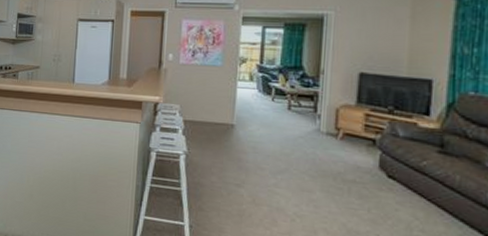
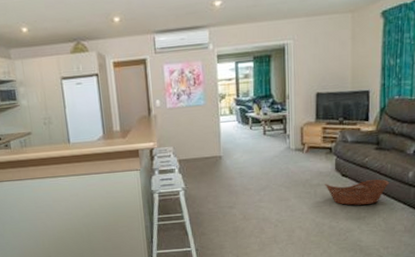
basket: none [363,182,457,222] -> present [324,179,389,206]

